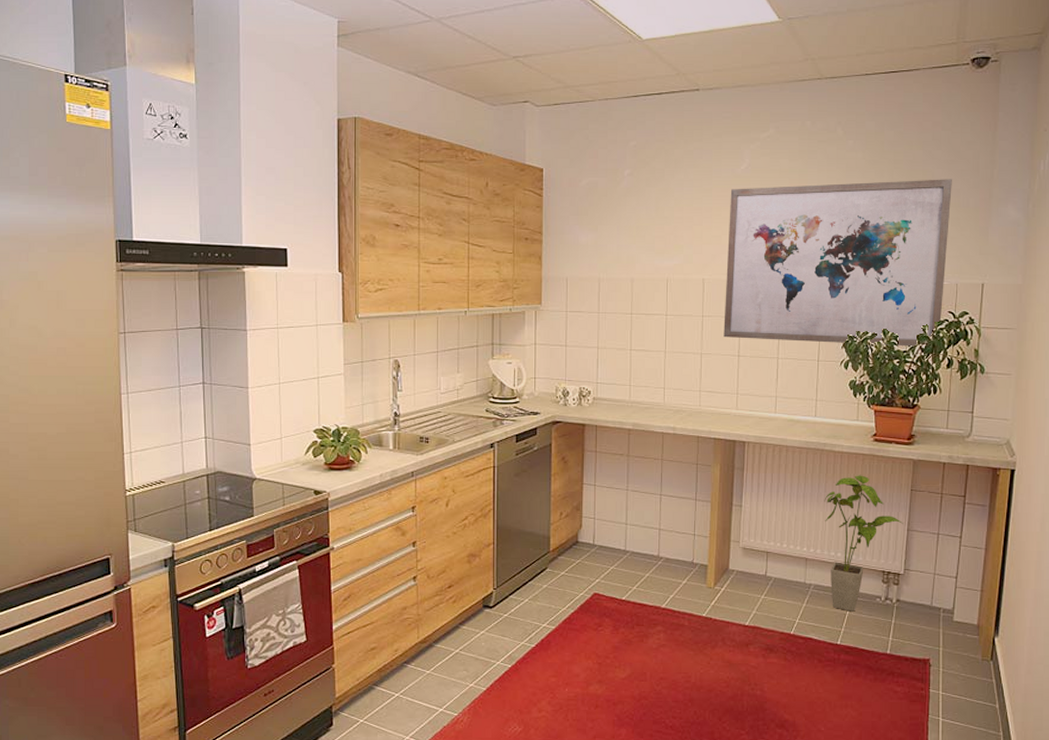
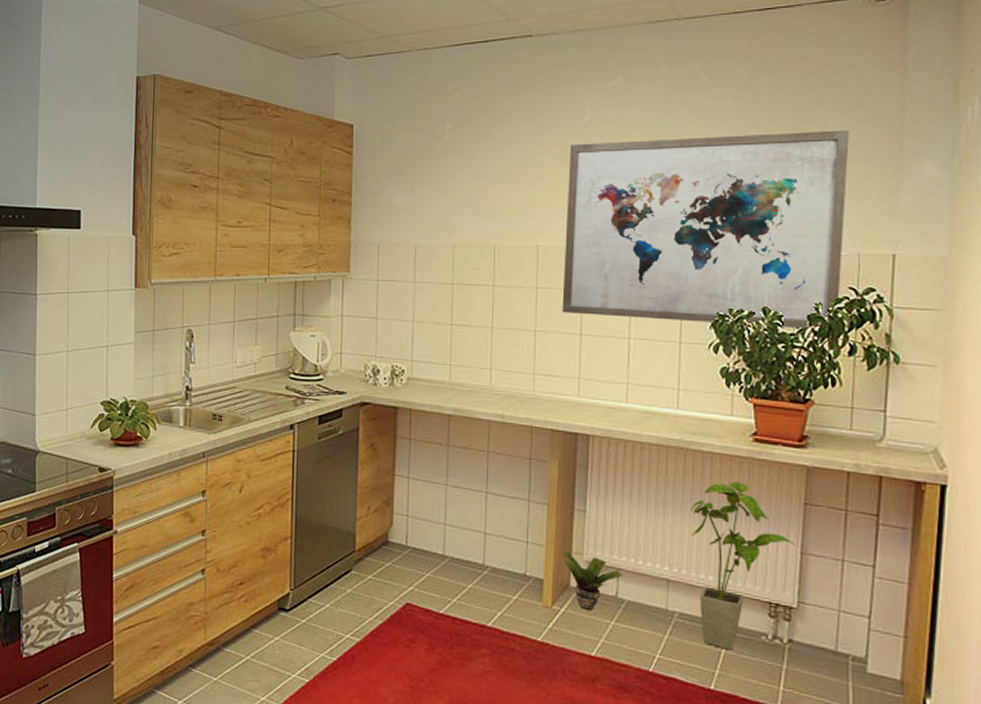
potted plant: none [724,540,771,587] -> present [563,550,623,610]

